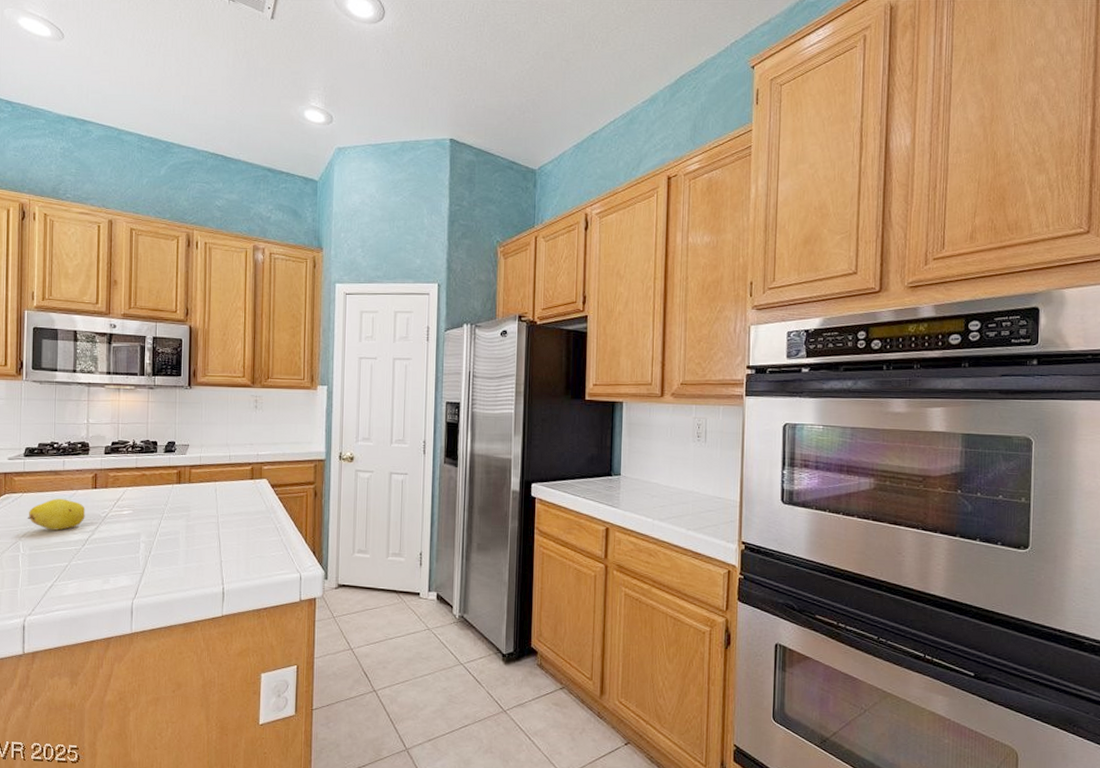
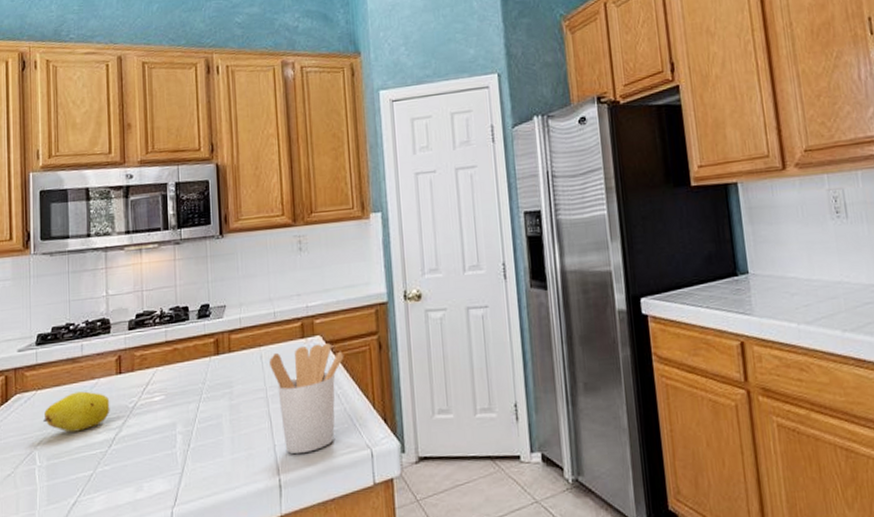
utensil holder: none [222,485,285,571] -> present [270,343,344,455]

